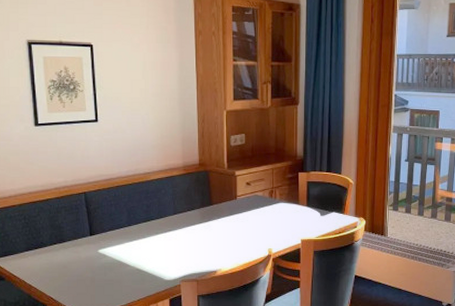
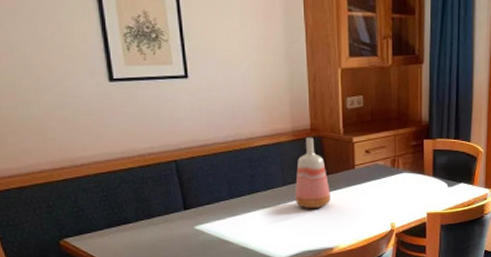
vase: none [184,171,215,236] -> present [294,137,331,209]

